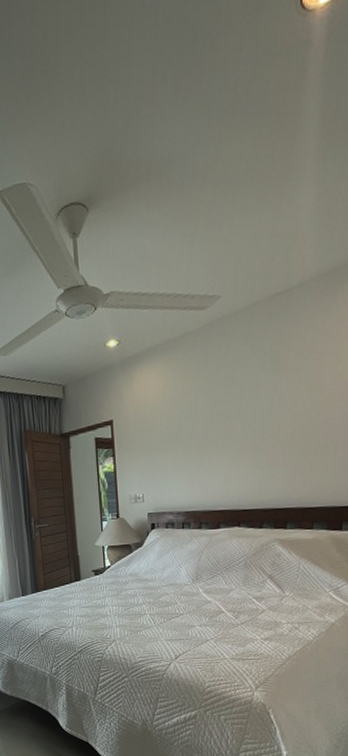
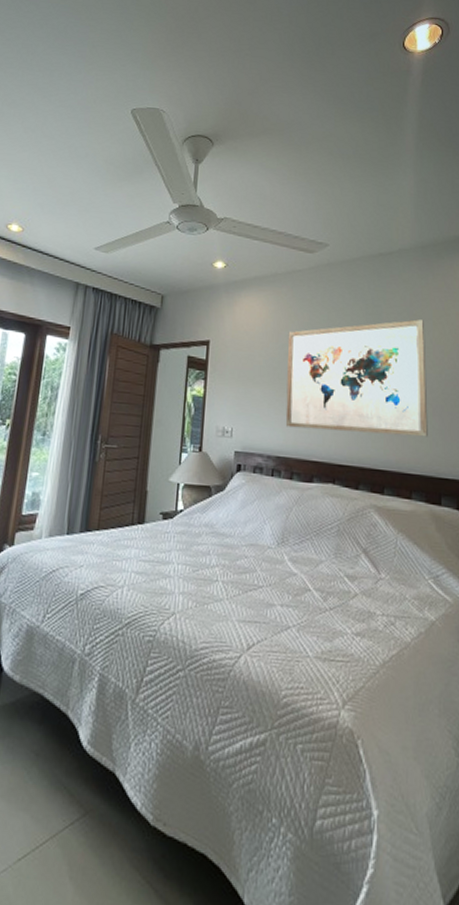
wall art: none [186,356,330,485] -> present [285,319,428,437]

